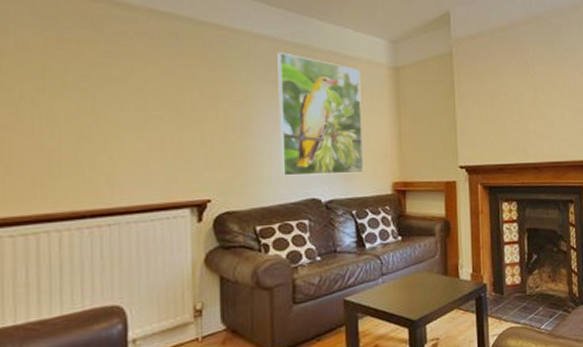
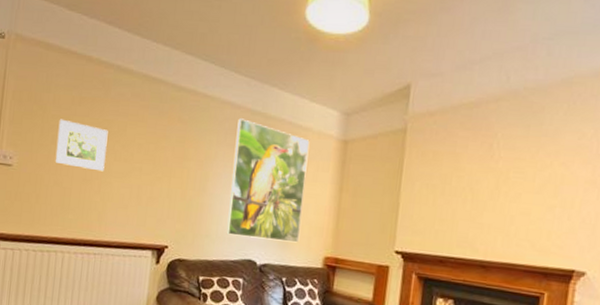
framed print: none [28,66,108,126] -> present [55,119,108,172]

